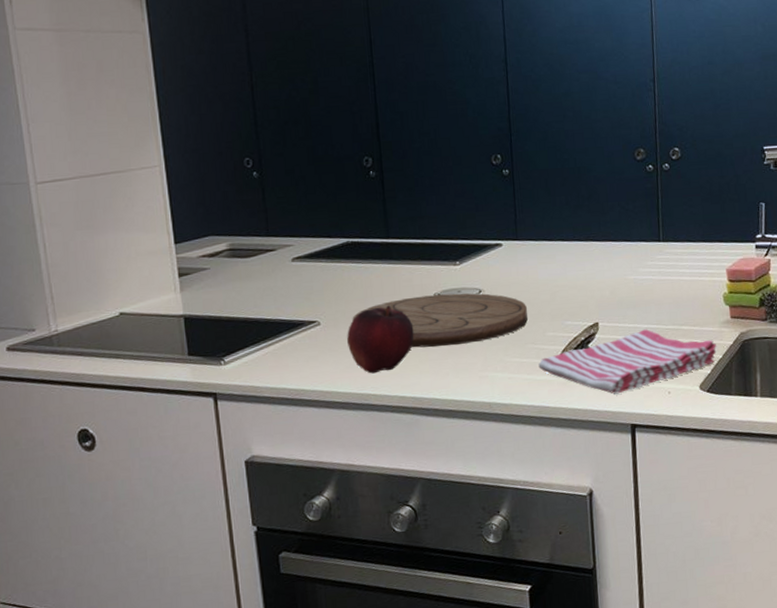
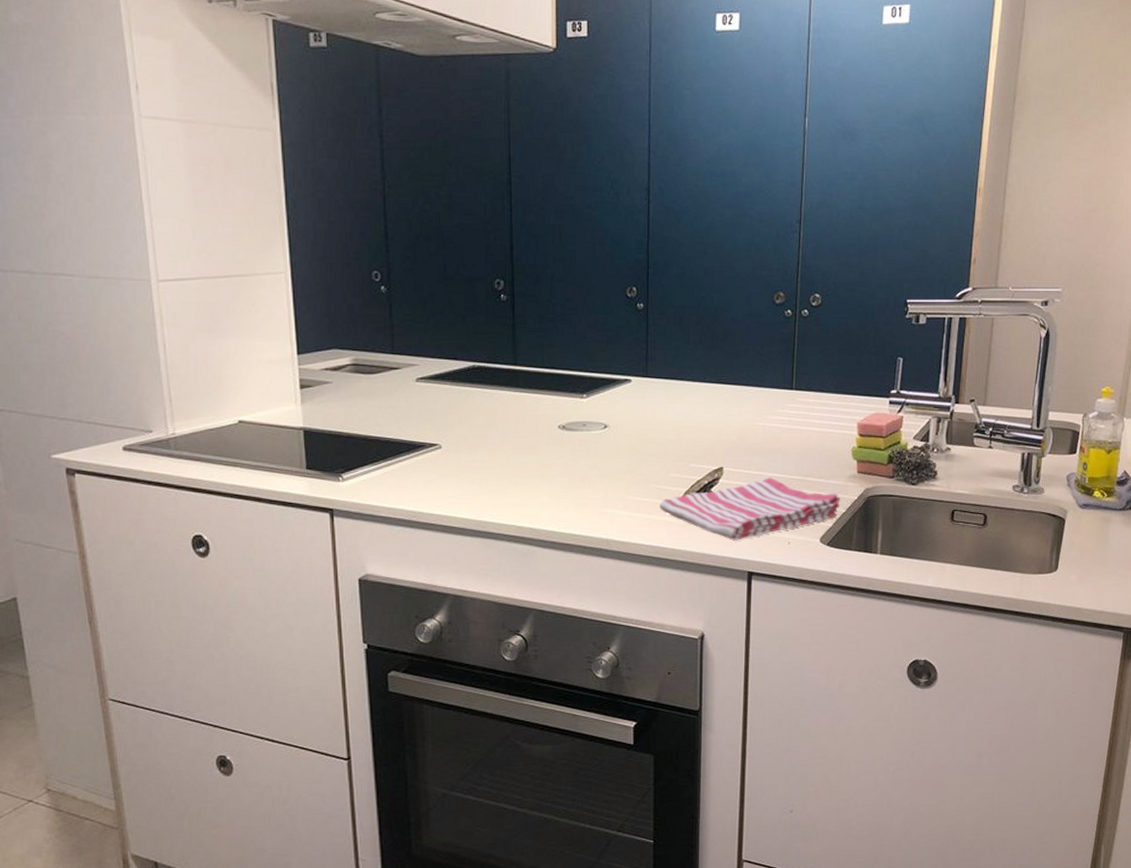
fruit: present [347,305,414,374] -> none [468,433,536,502]
cutting board: present [352,293,528,348] -> none [474,427,652,480]

